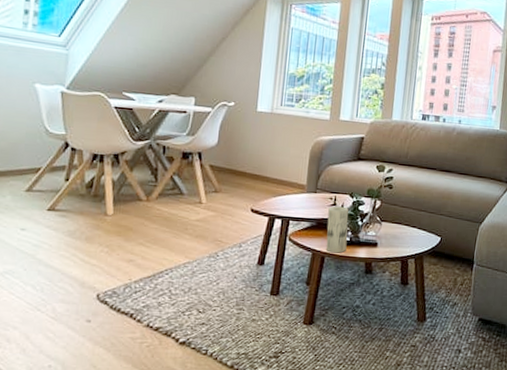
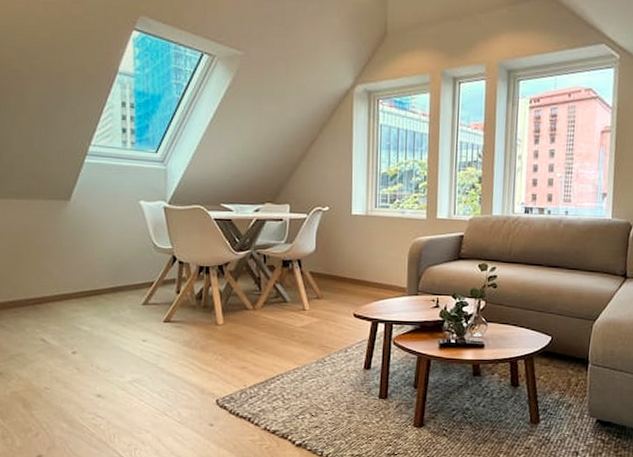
candle: present [325,206,349,253] -> none [431,308,453,356]

